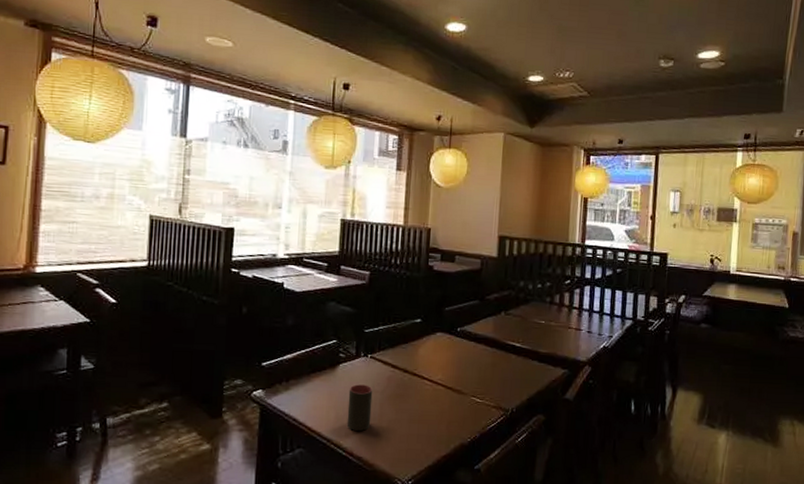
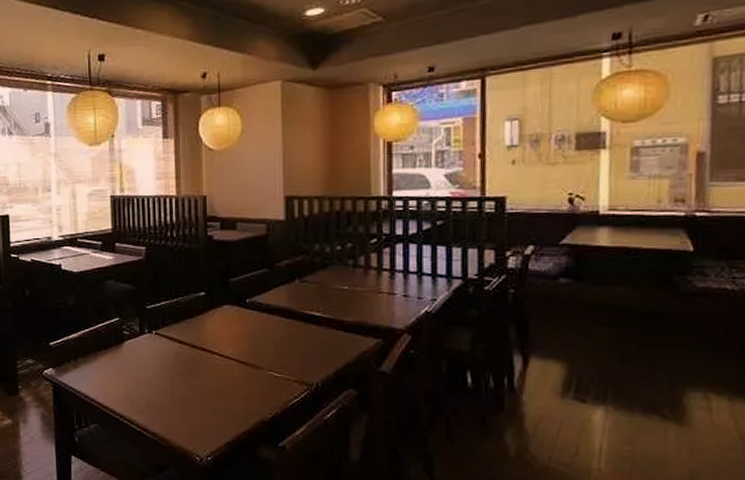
cup: present [346,384,373,431] -> none [136,361,162,407]

